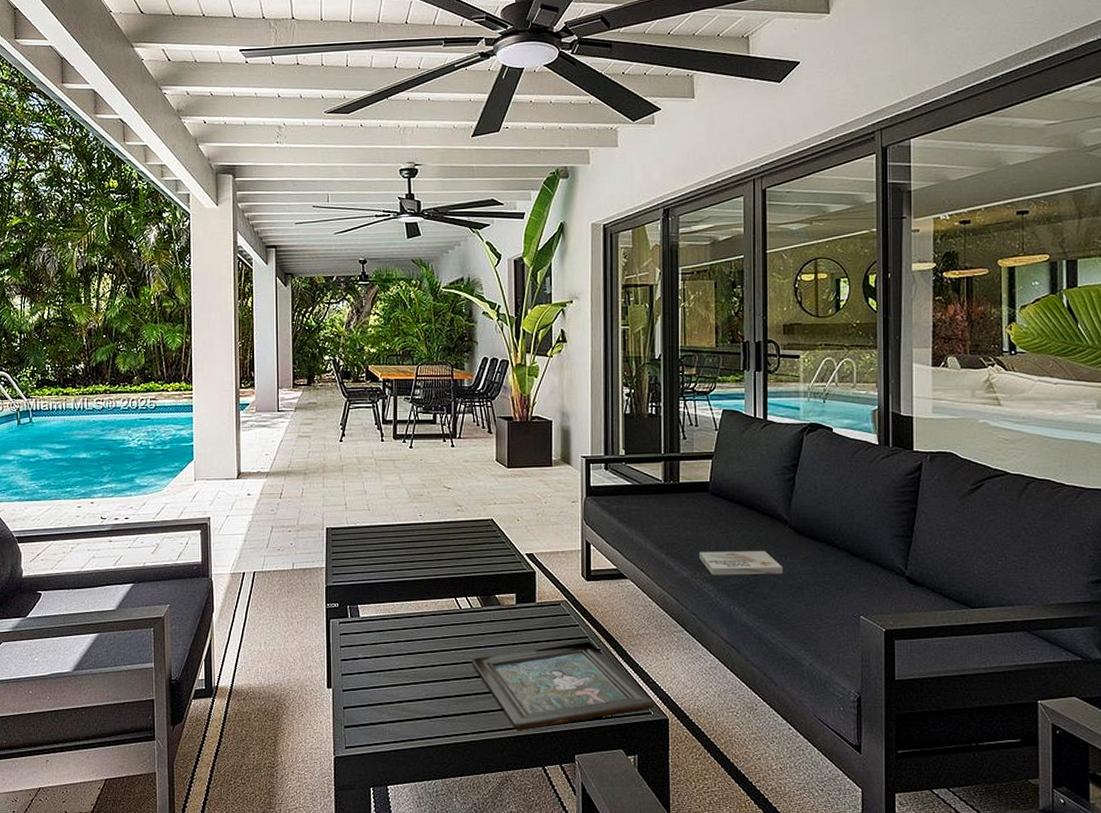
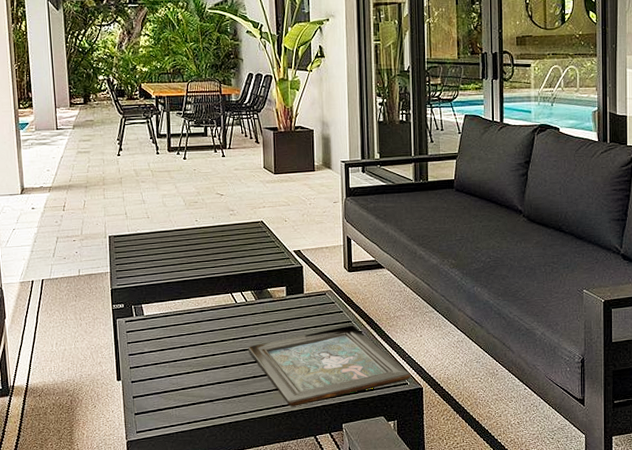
book: present [699,551,784,576] -> none [446,238,519,262]

